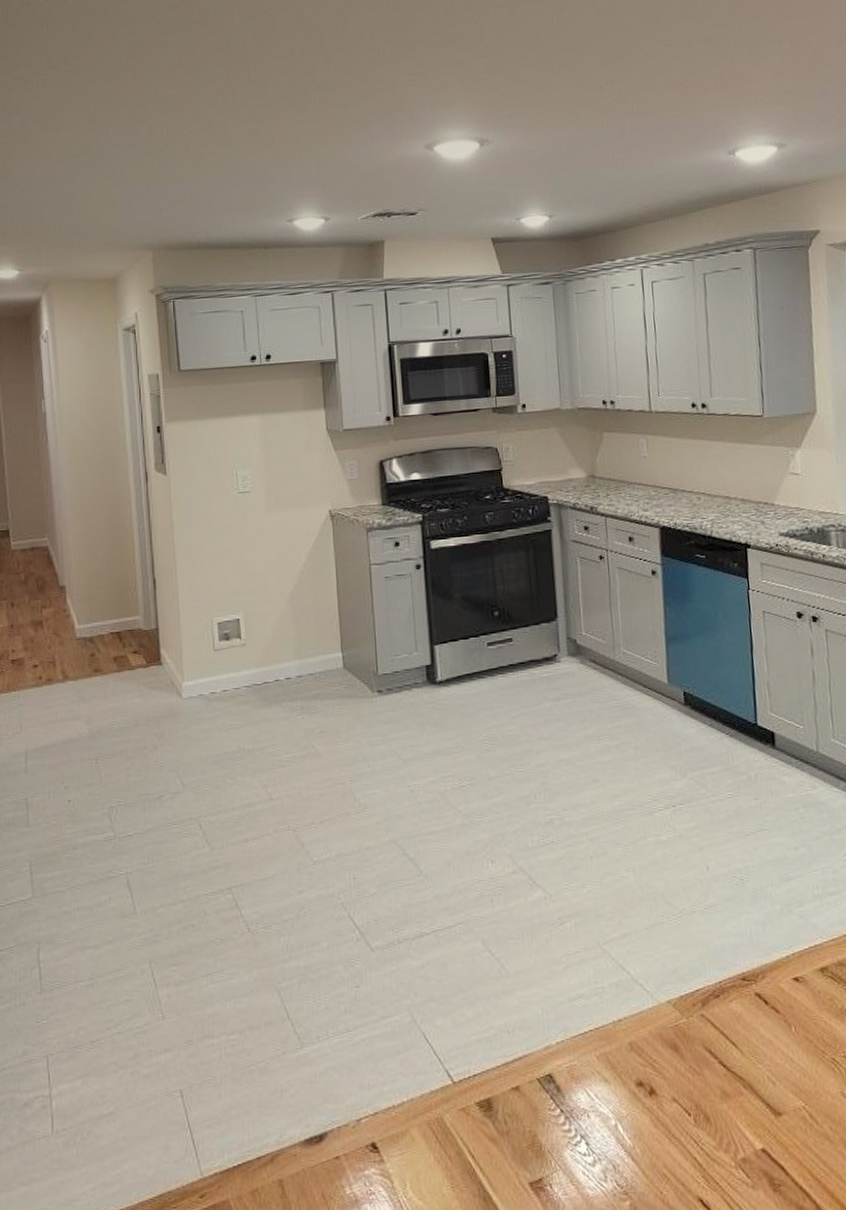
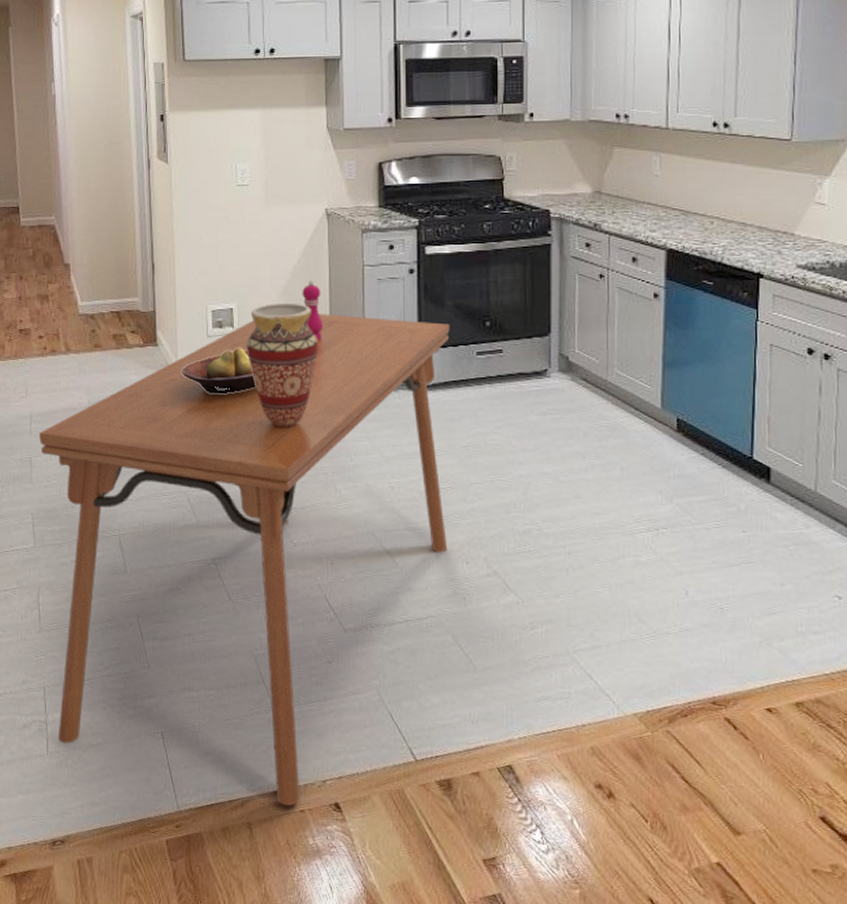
dining table: none [36,616,472,1155] -> present [39,313,450,807]
fruit bowl: none [188,658,267,711] -> present [182,347,256,395]
vase: none [255,609,329,739] -> present [246,303,319,427]
pepper mill: none [310,584,334,645] -> present [302,281,324,341]

